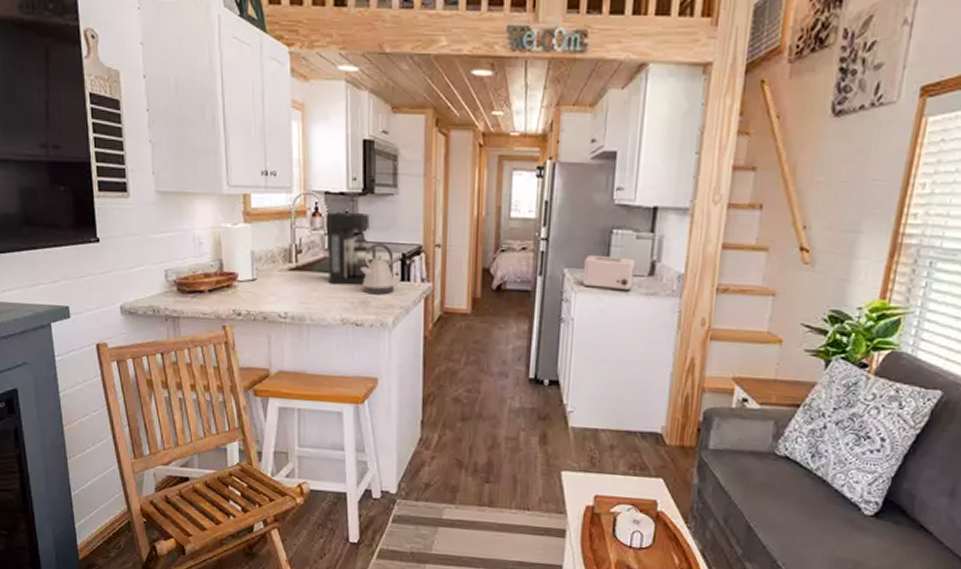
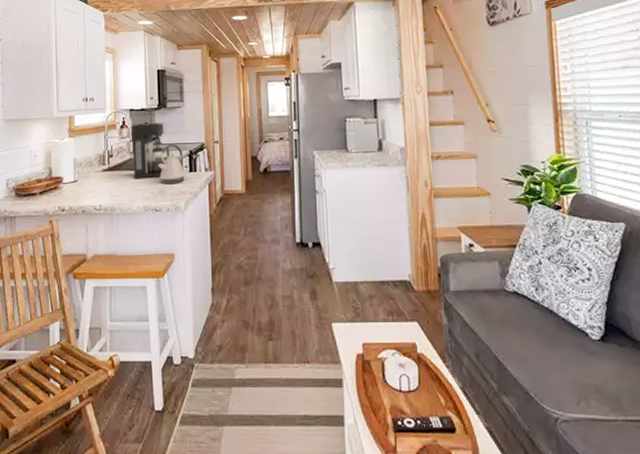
toaster: present [582,254,638,293] -> none [327,138,369,166]

